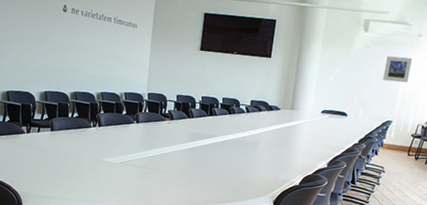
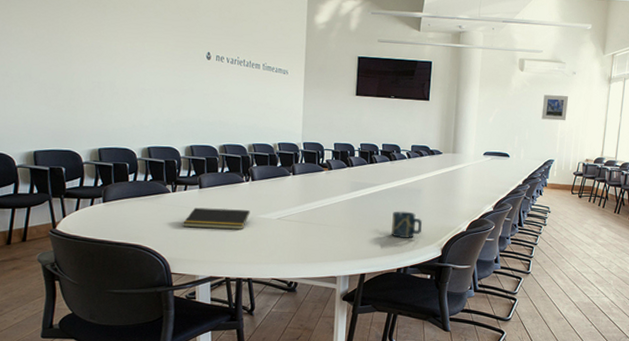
notepad: none [35,148,96,171] -> present [183,207,250,229]
cup: none [226,162,256,189] -> present [391,211,422,239]

